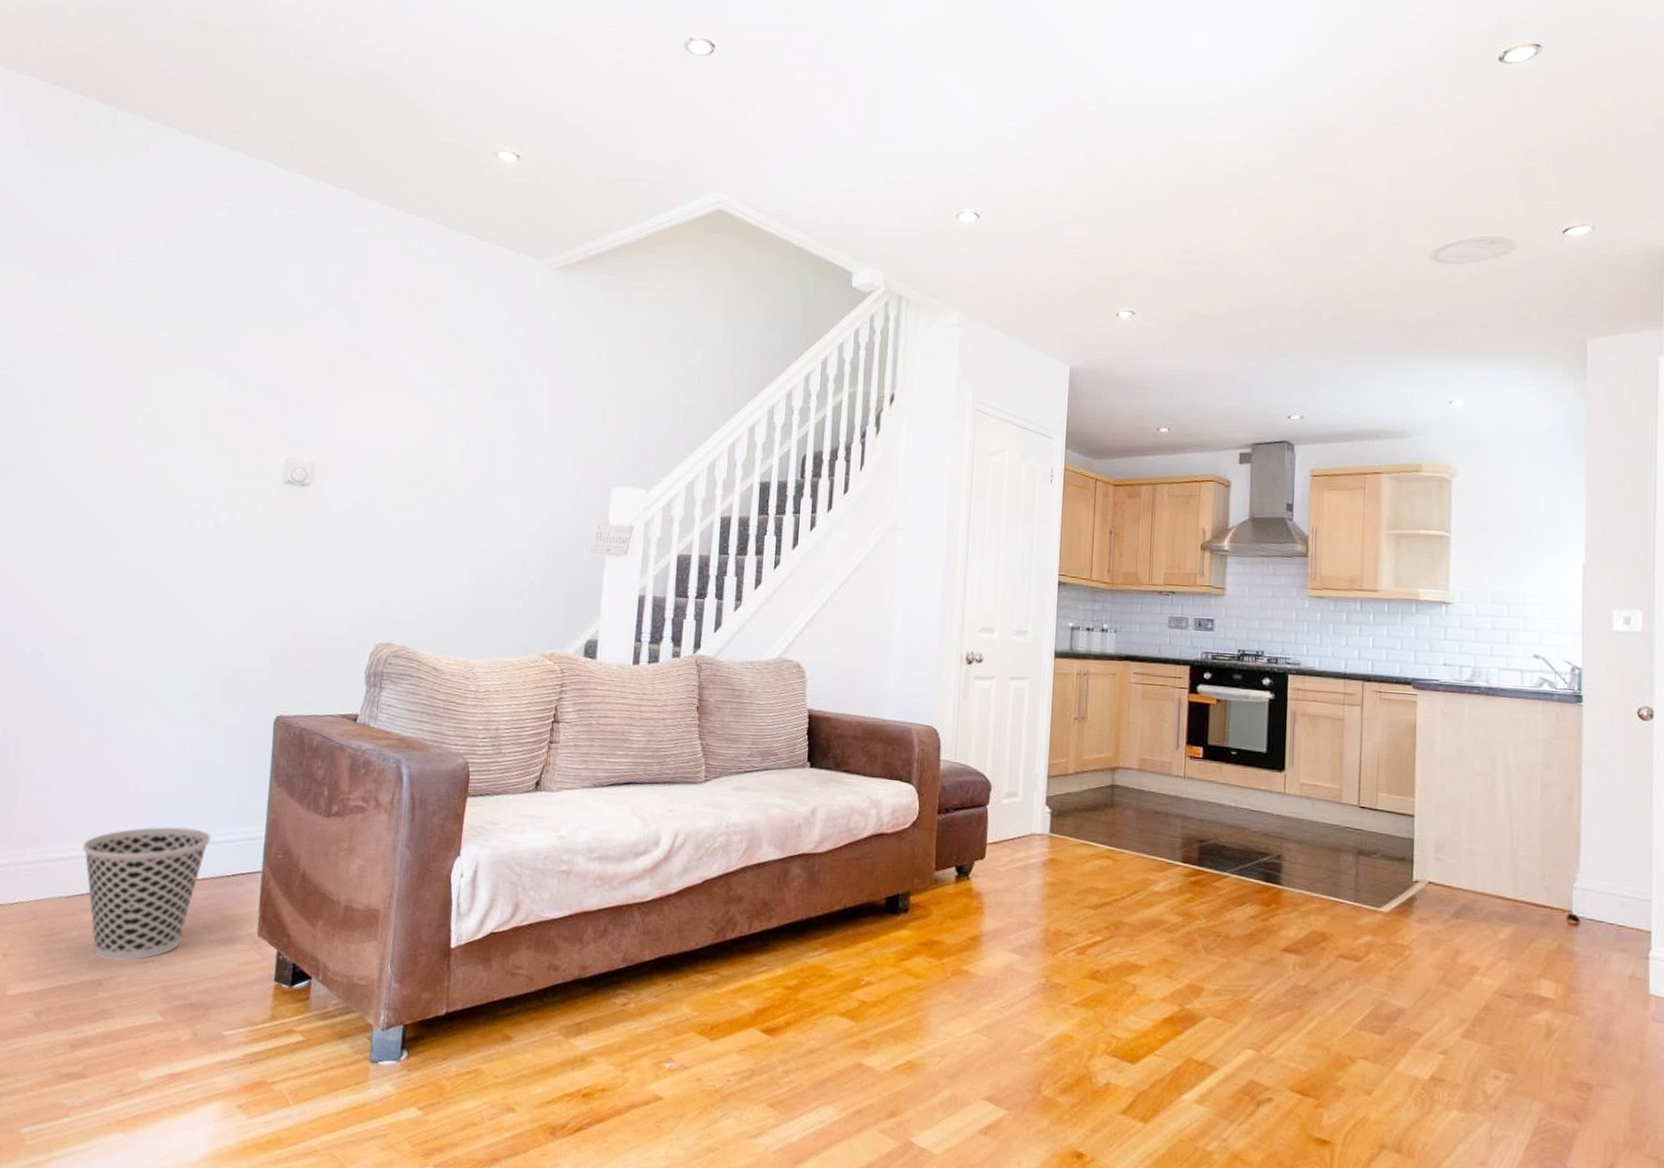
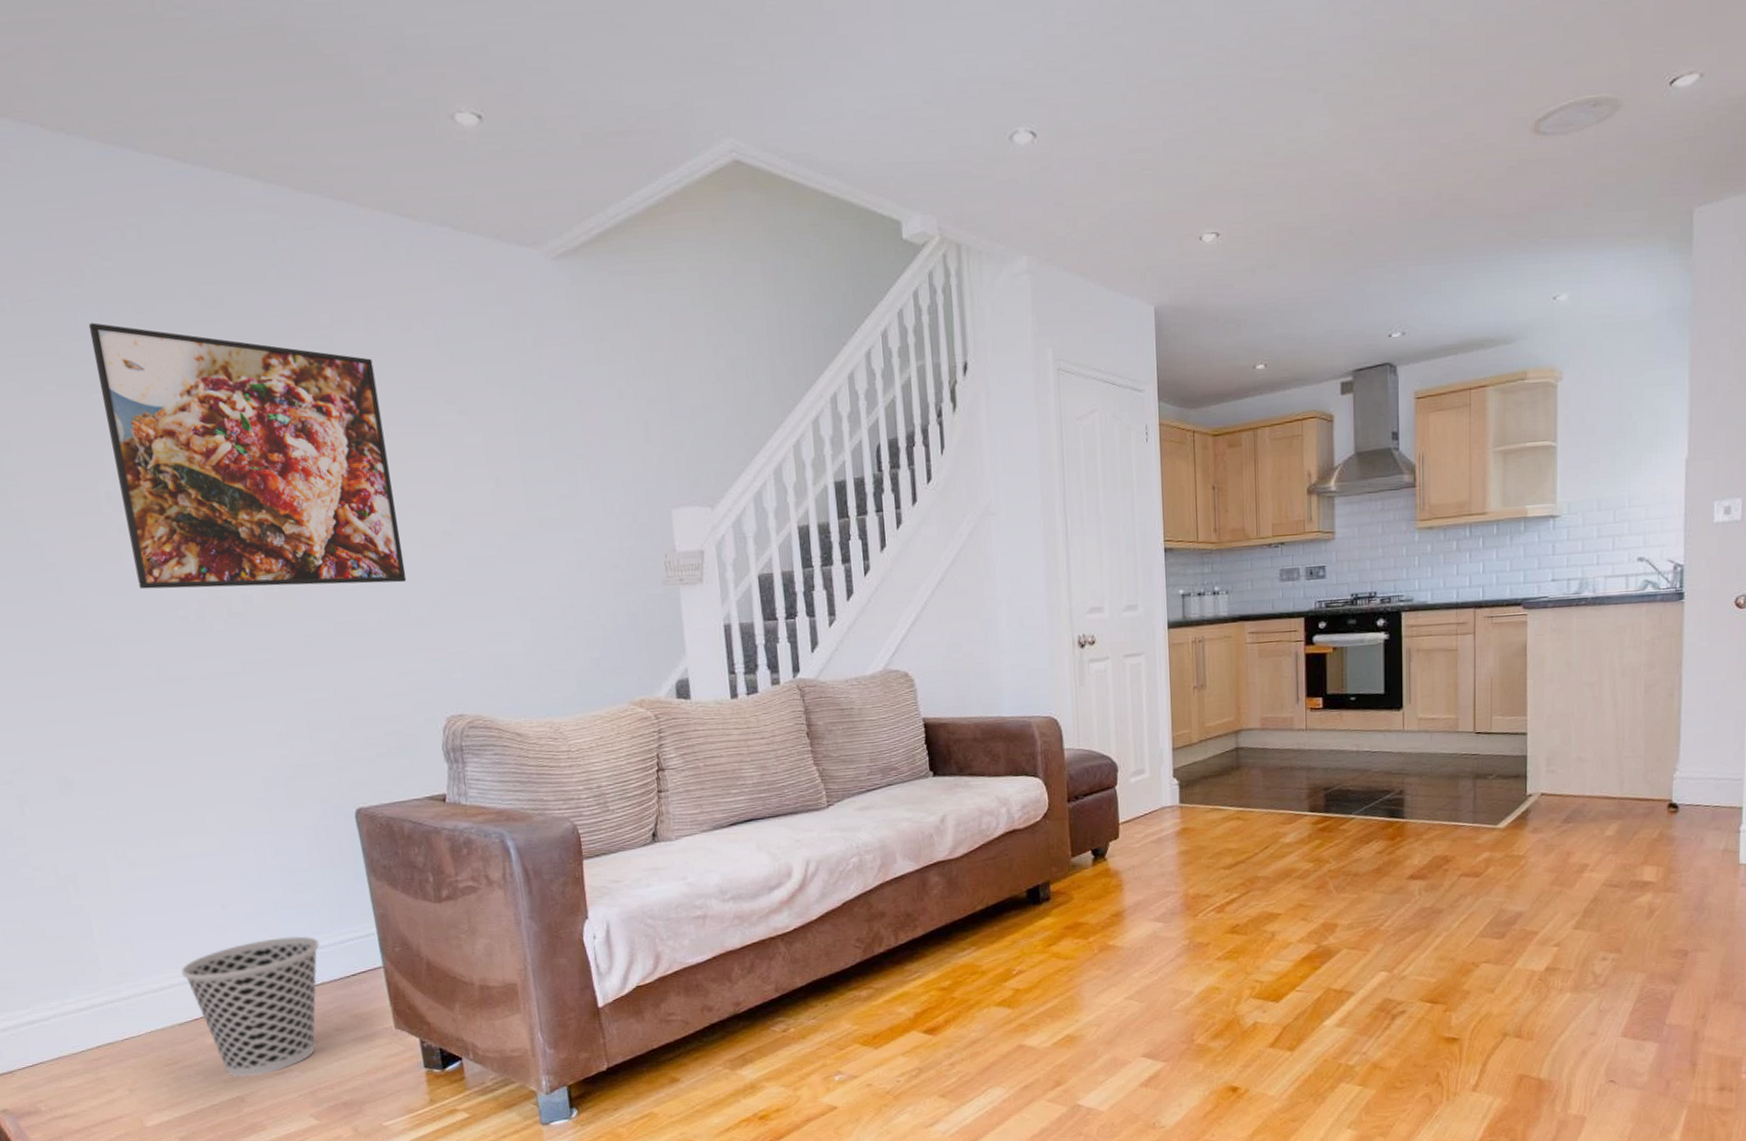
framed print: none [148,278,387,519] -> present [88,322,407,590]

